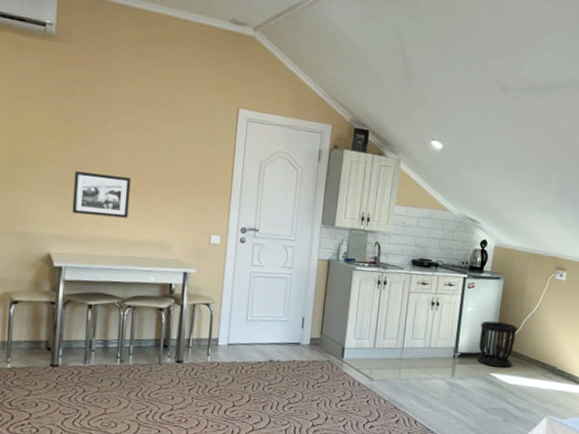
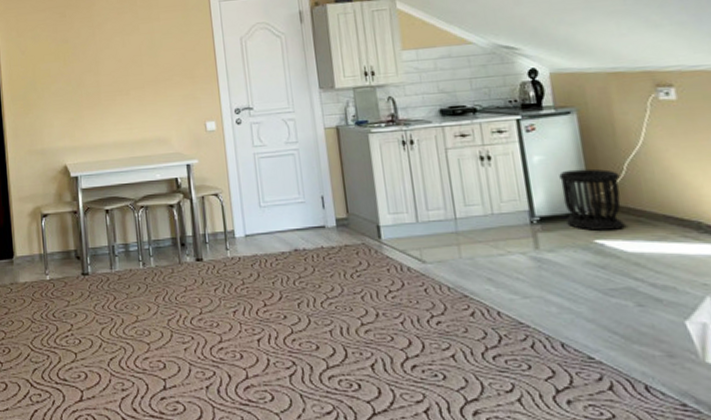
picture frame: present [72,170,131,218] -> none [75,81,126,124]

